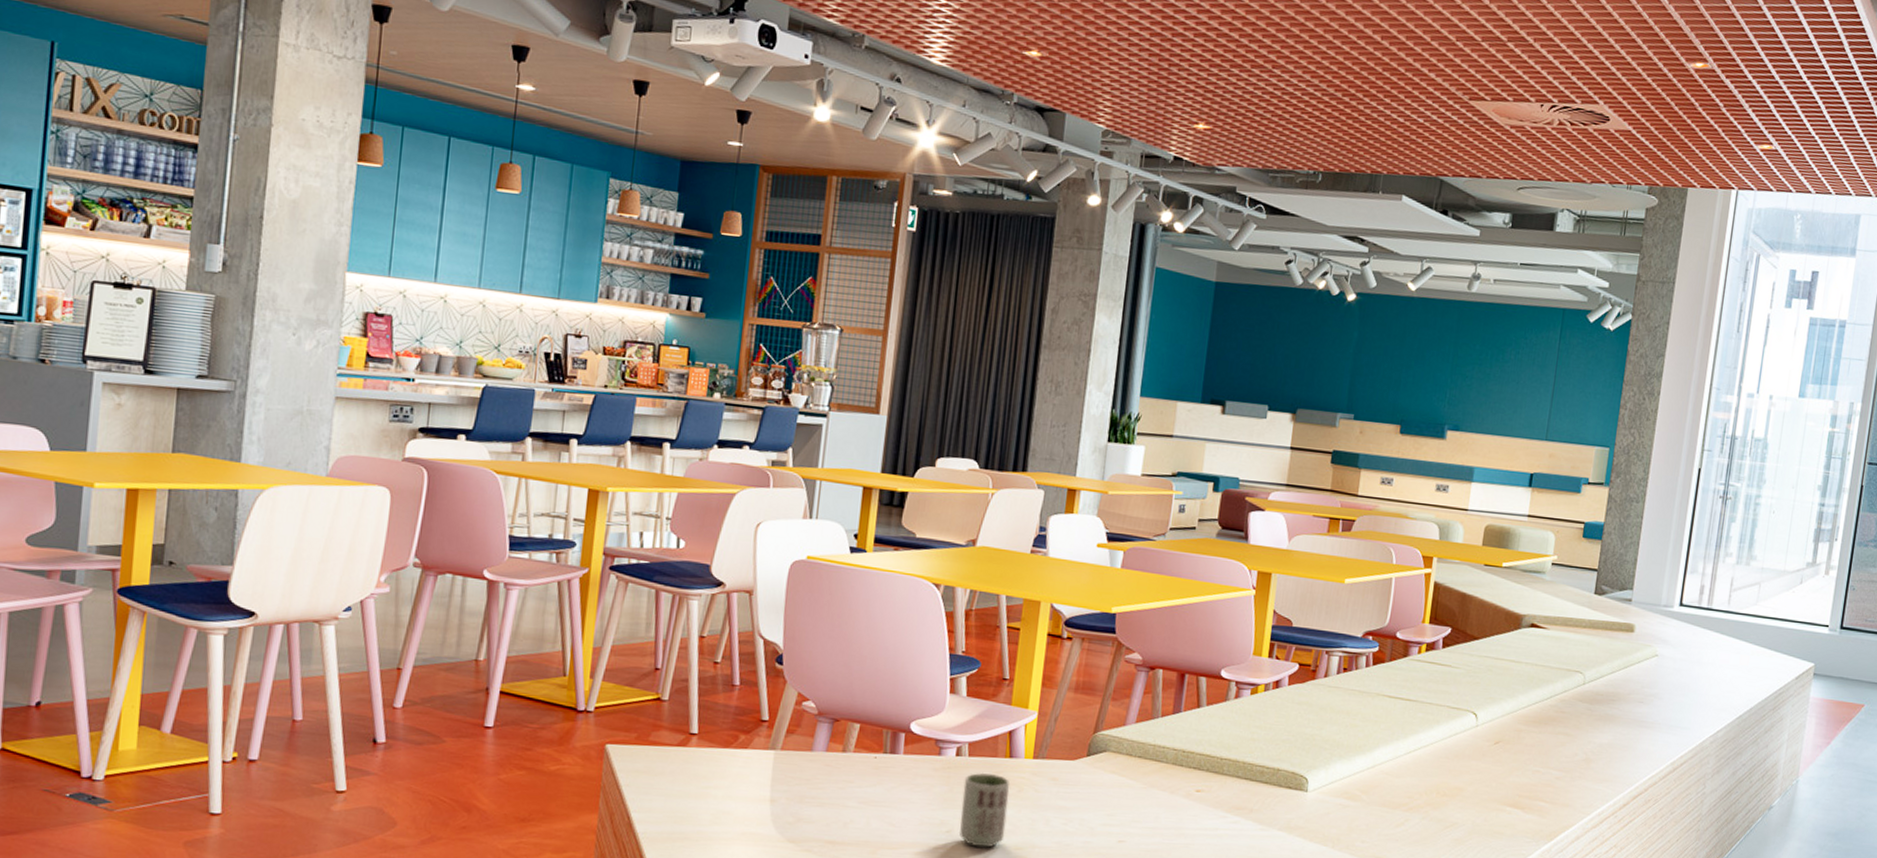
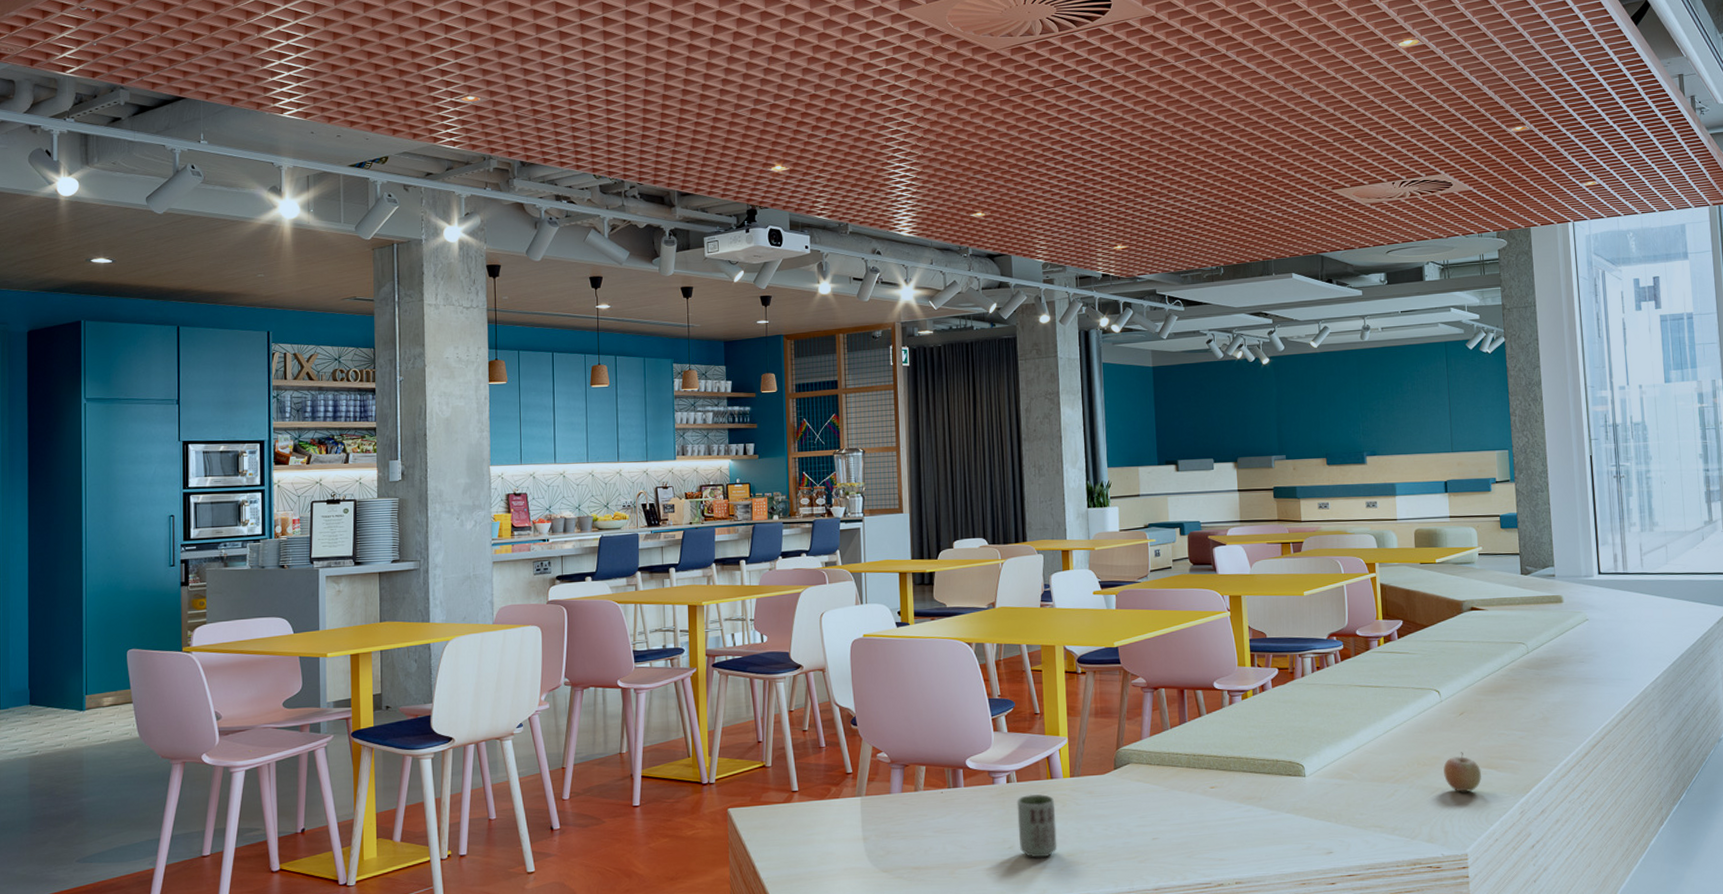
fruit: none [1463,786,1507,831] -> present [1443,752,1482,792]

